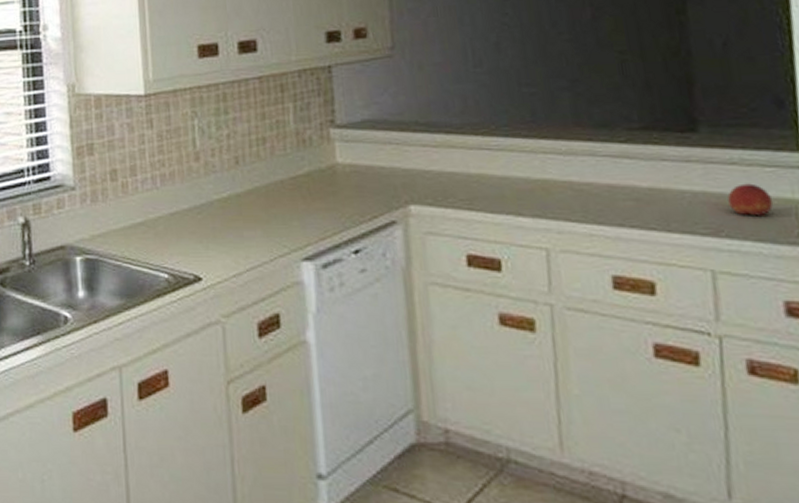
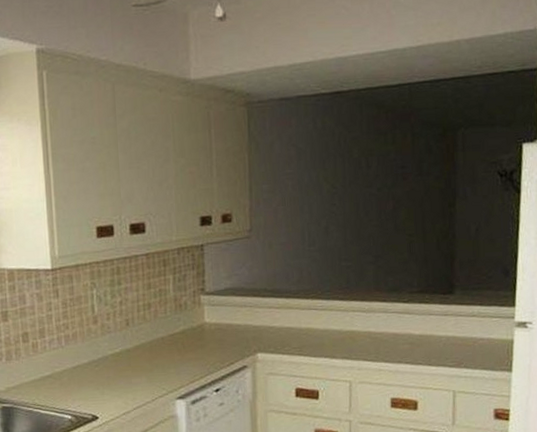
fruit: present [727,183,774,216] -> none [468,329,495,352]

